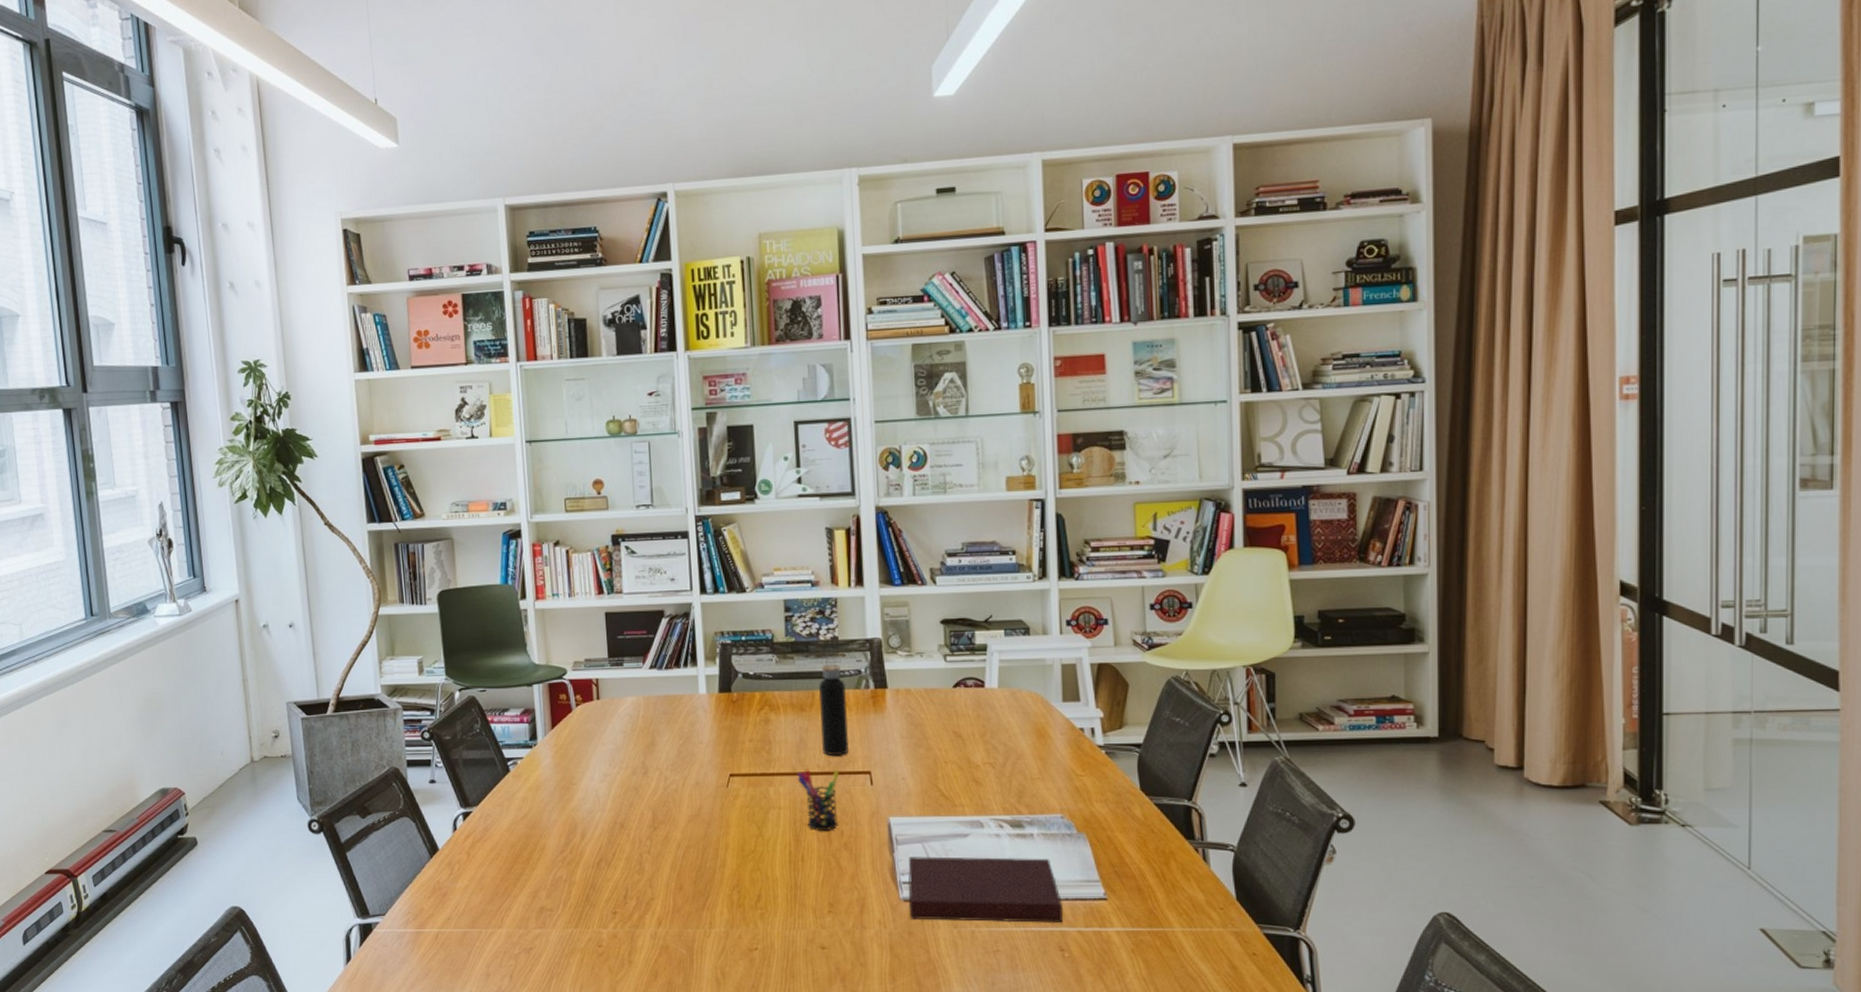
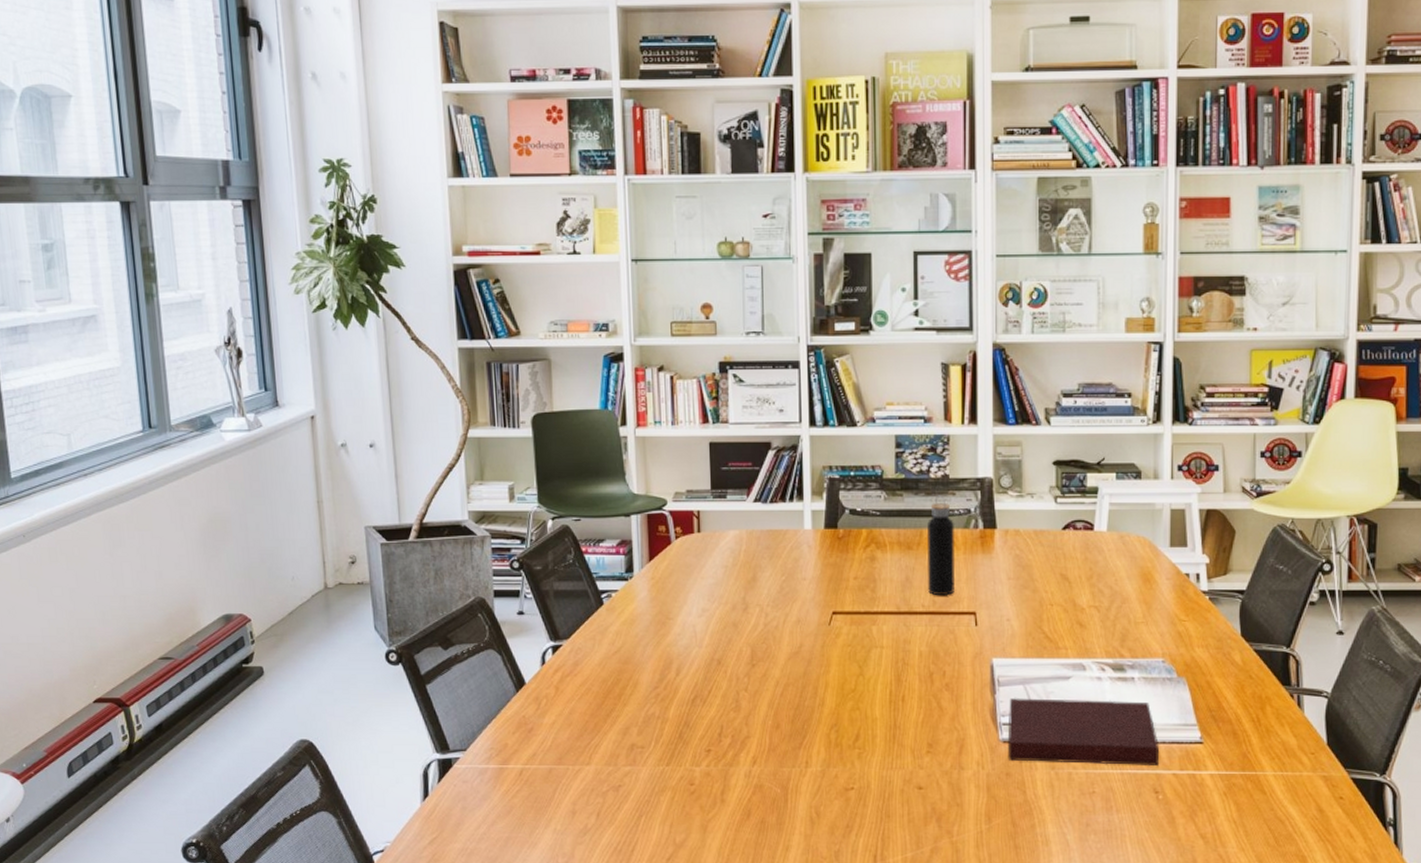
pen holder: present [797,769,839,832] -> none [901,608,944,672]

